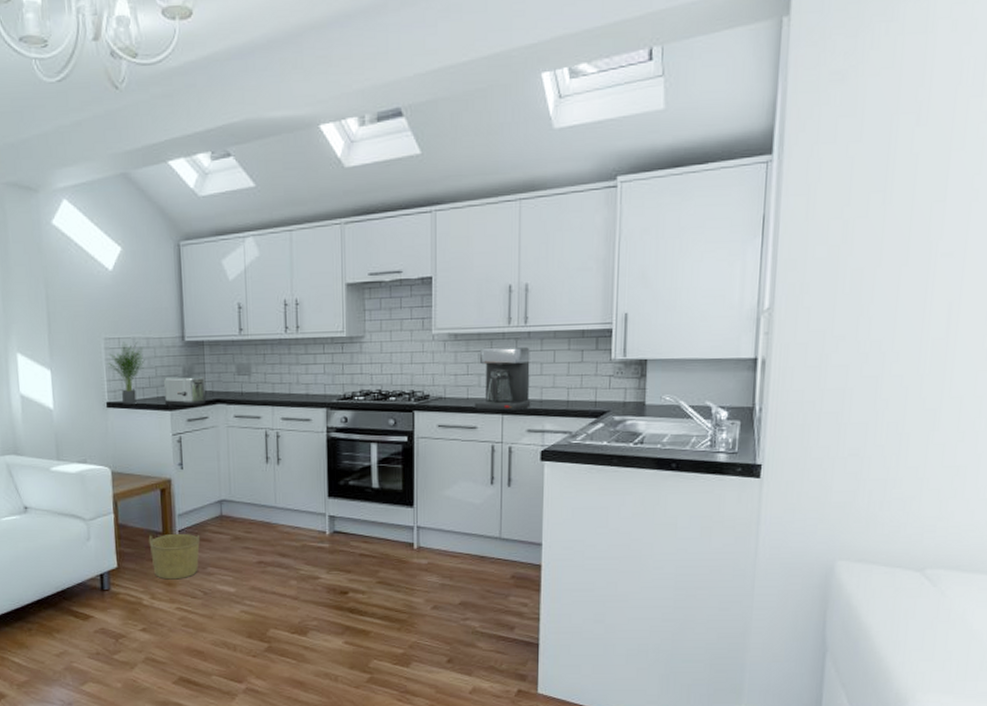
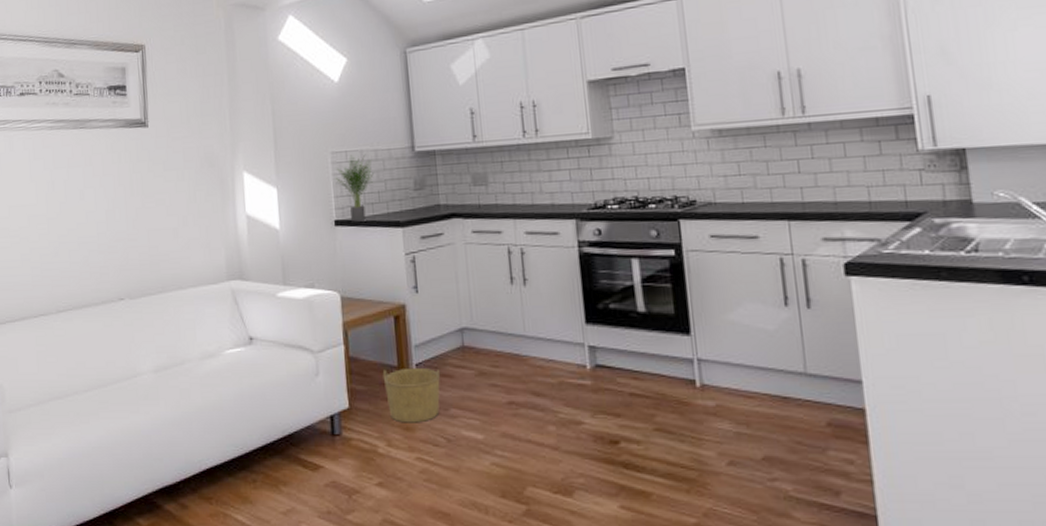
toaster: present [164,376,206,406] -> none [394,189,440,222]
coffee maker: present [474,347,531,411] -> none [750,141,823,216]

